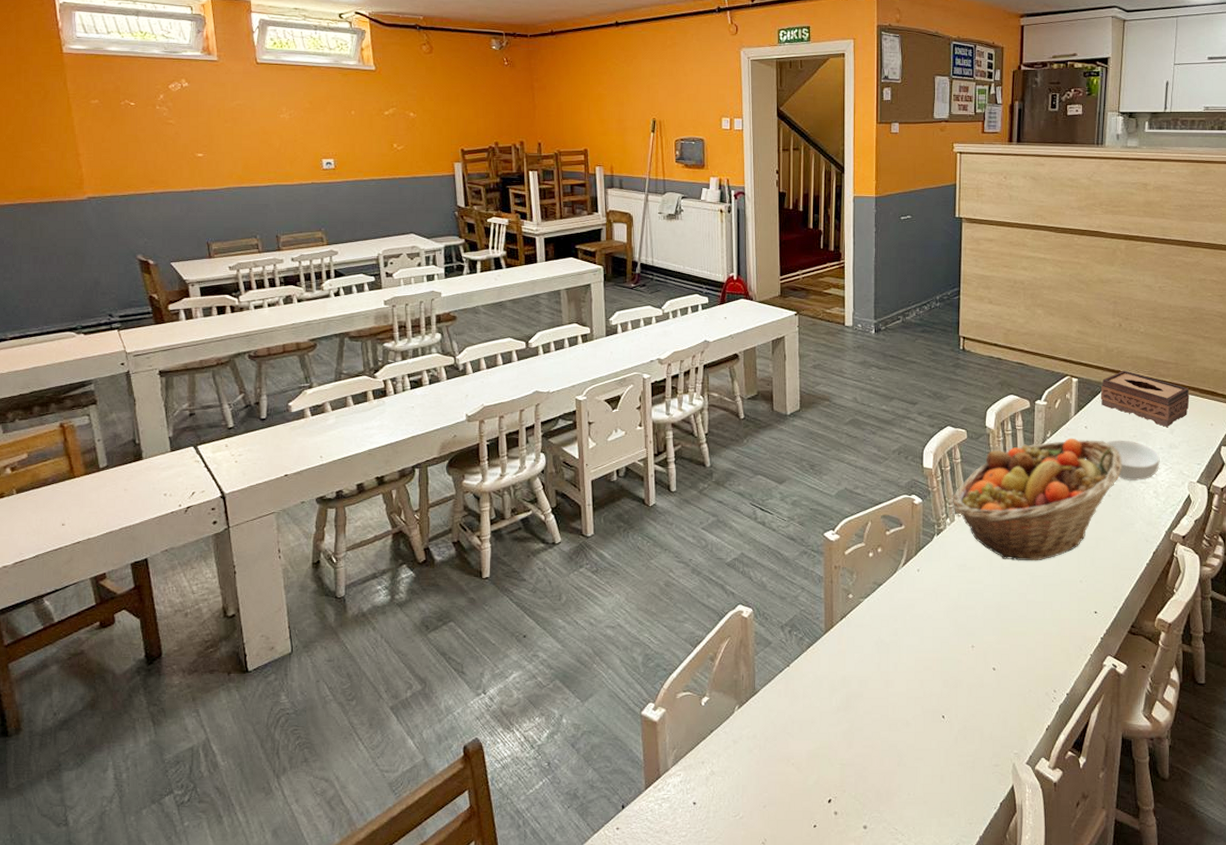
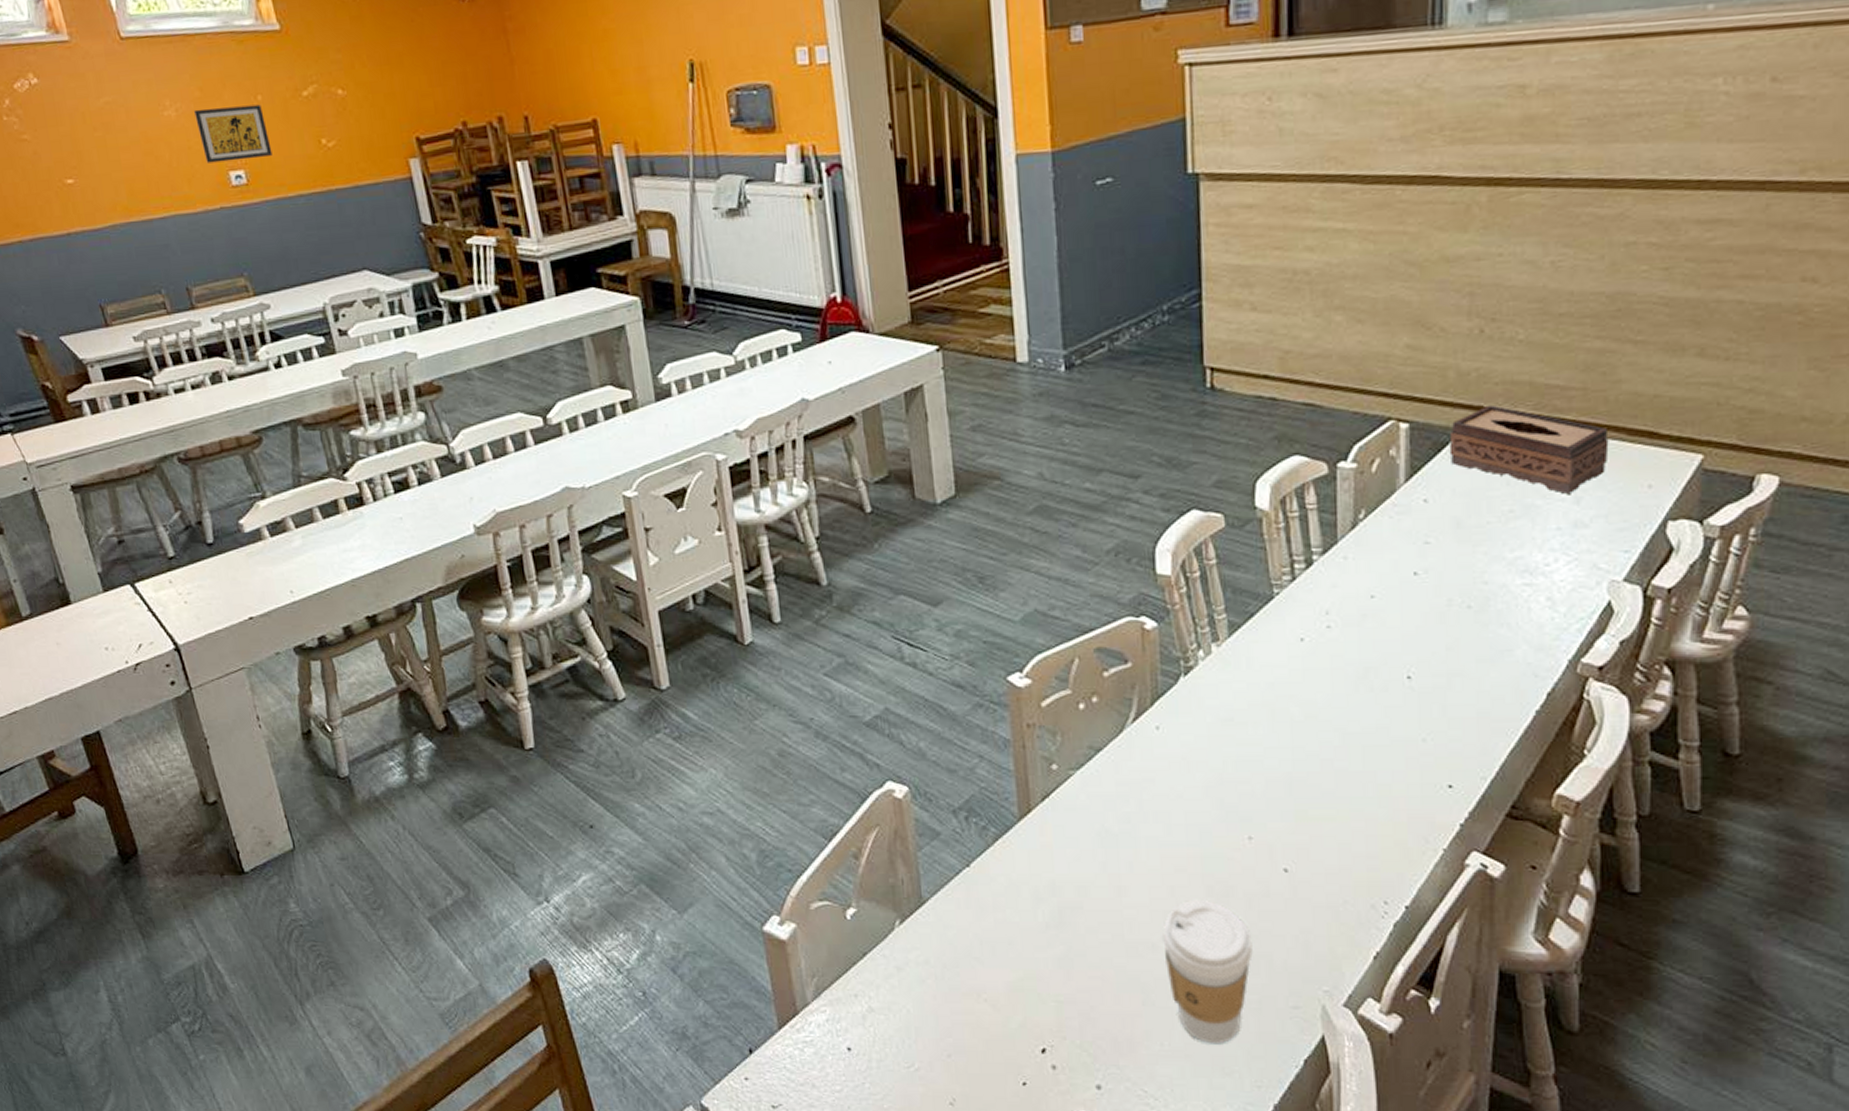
wall art: none [303,116,356,152] -> present [194,104,273,163]
coffee cup: none [914,689,971,793] -> present [1162,899,1253,1044]
fruit basket: present [952,438,1123,561] -> none [1205,518,1491,711]
cereal bowl: present [1107,440,1160,482] -> none [1462,517,1557,584]

